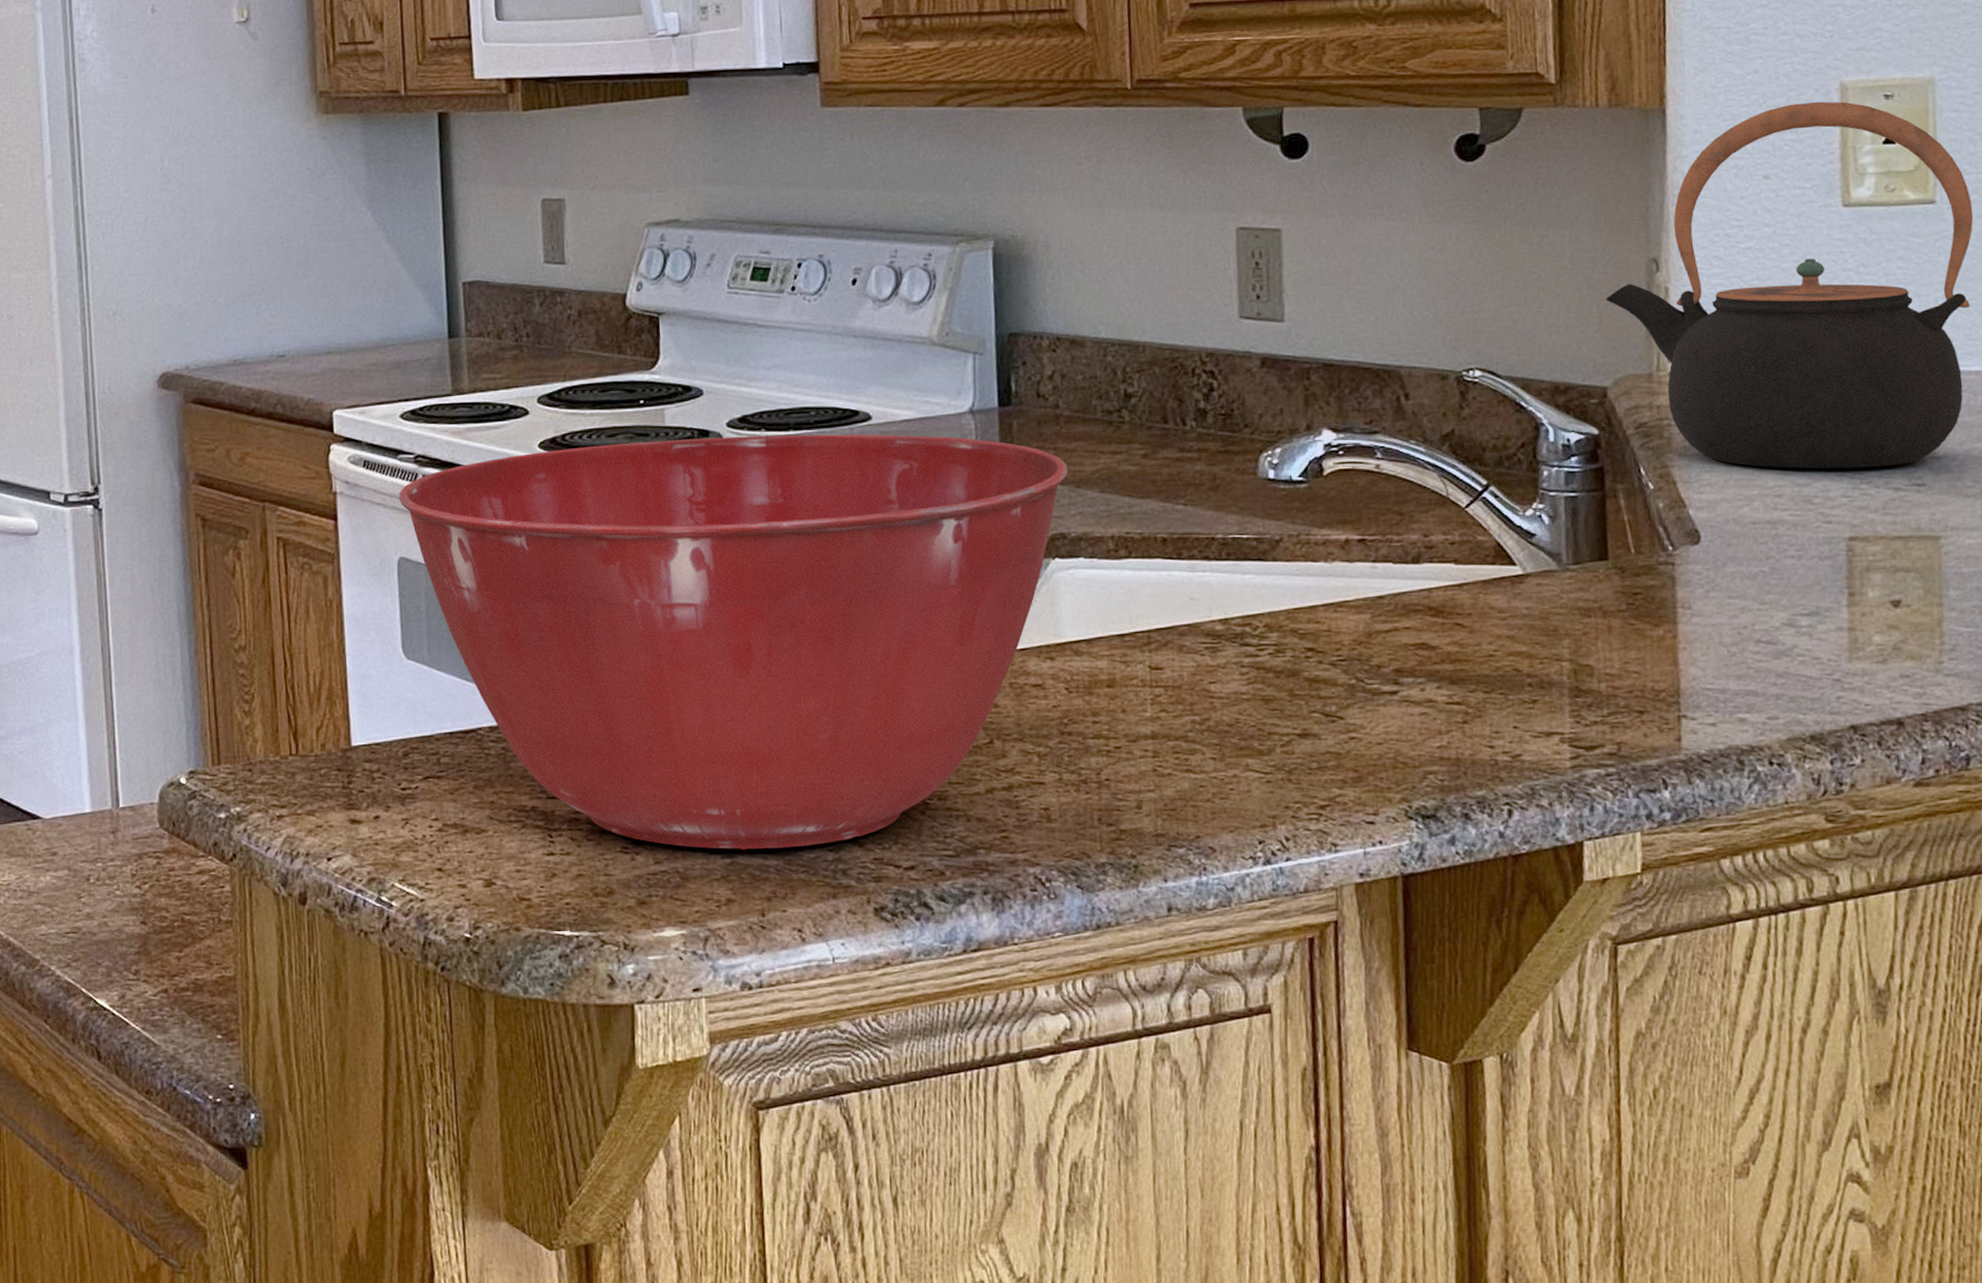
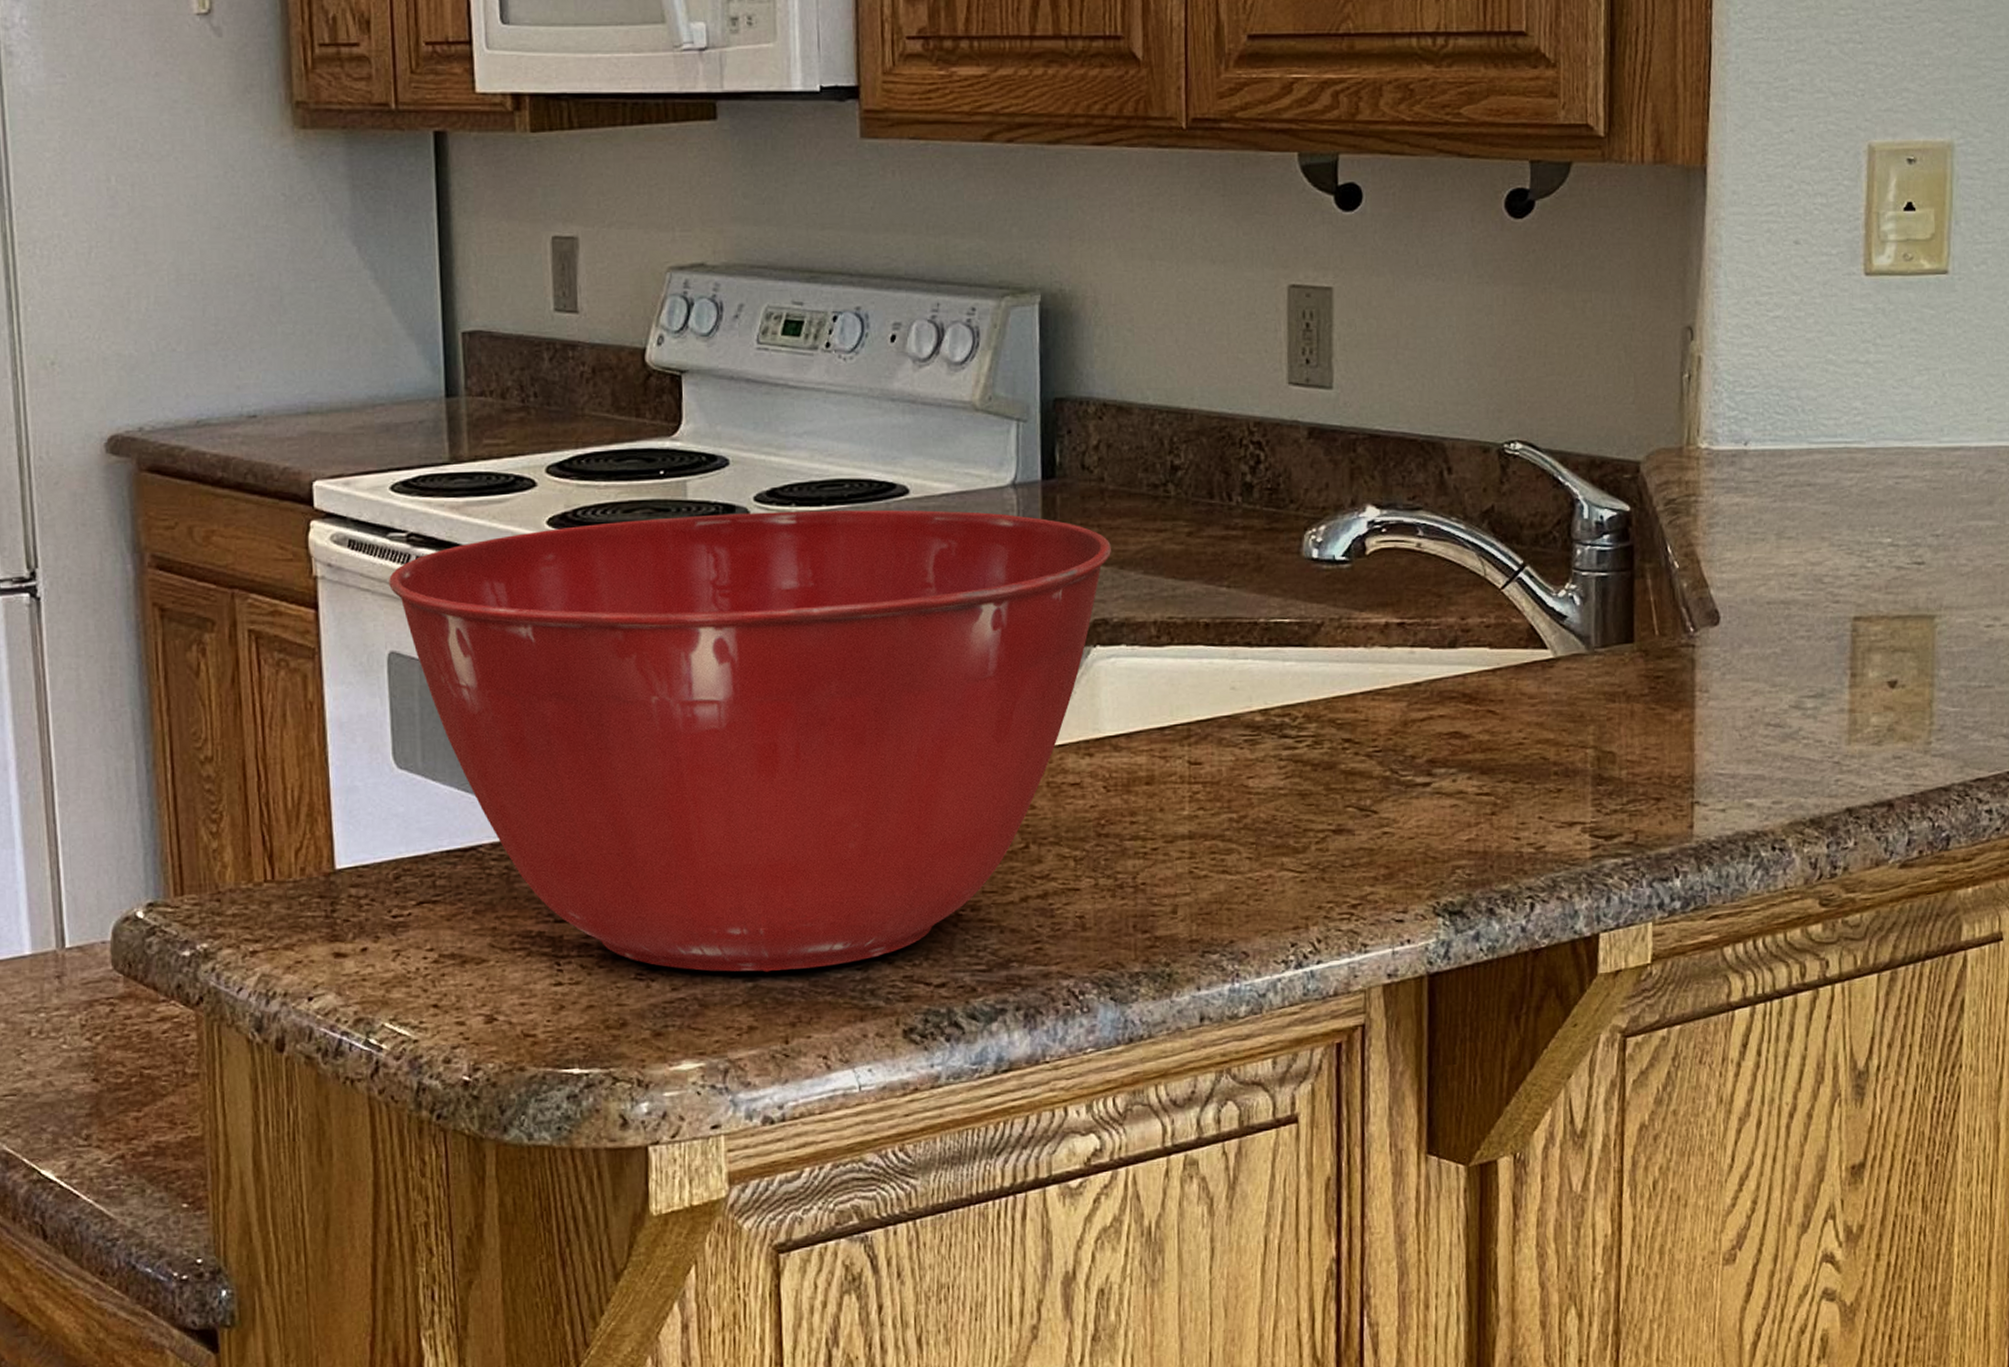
teapot: present [1605,101,1974,469] -> none [1642,164,1981,547]

